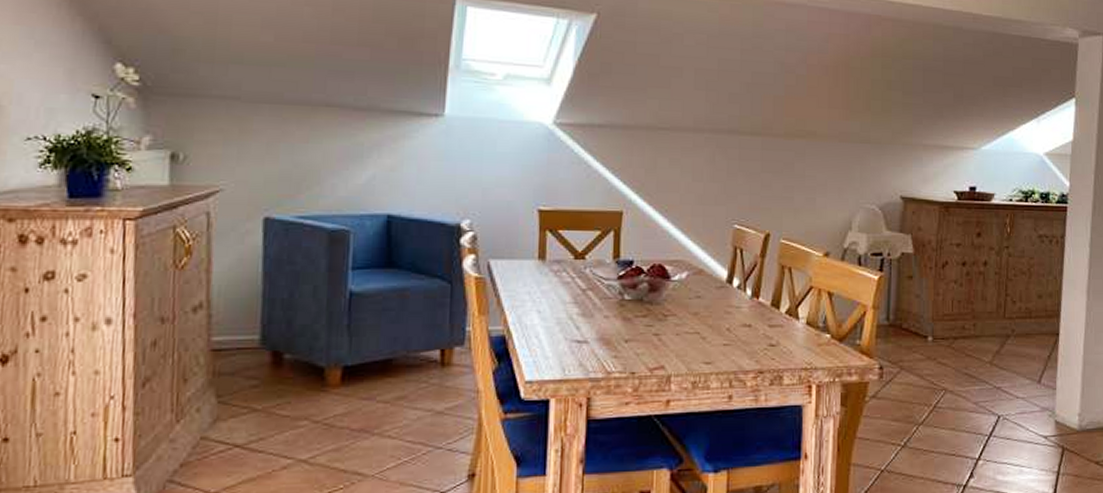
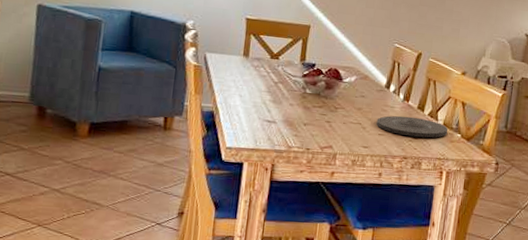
plate: none [719,317,813,344] -> present [376,115,448,138]

